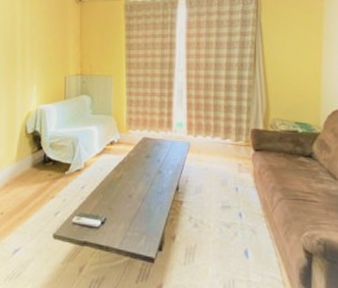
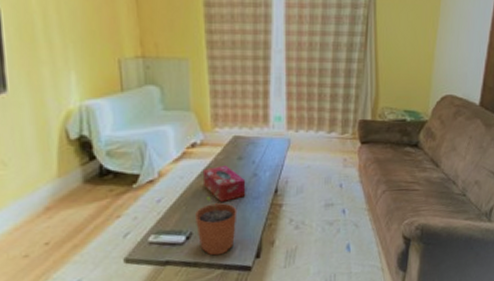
plant pot: none [110,188,144,243] -> present [195,196,237,256]
tissue box: none [117,162,152,195] -> present [202,166,246,203]

